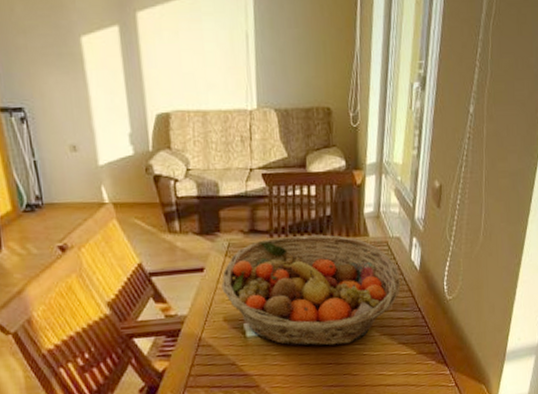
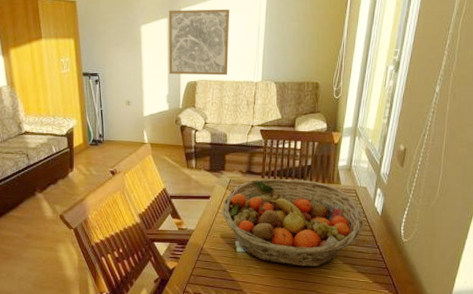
wall art: none [118,11,212,105] -> present [168,8,230,76]

